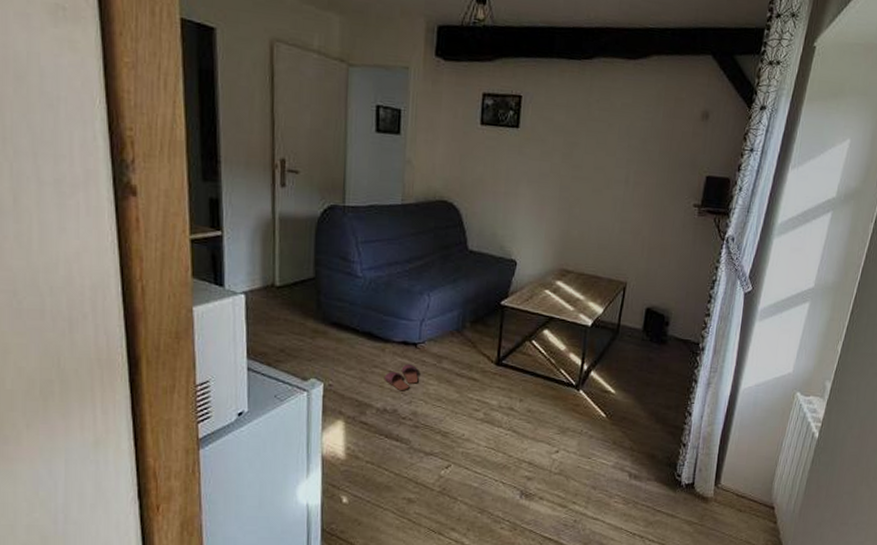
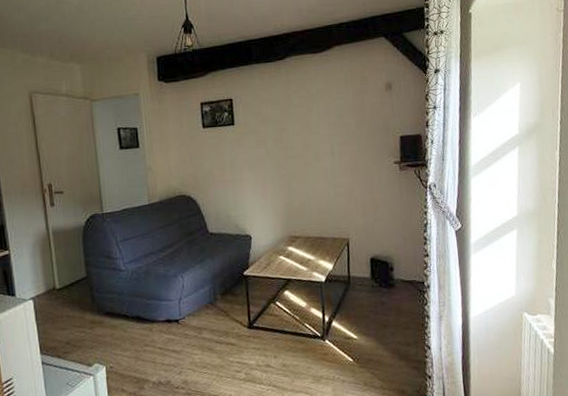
slippers: present [384,363,419,391] -> none [155,338,185,364]

